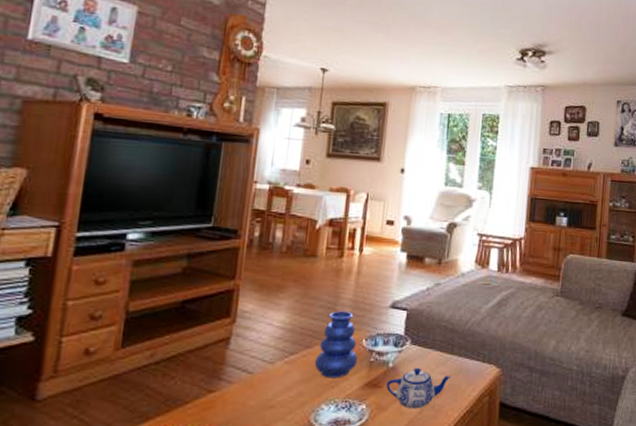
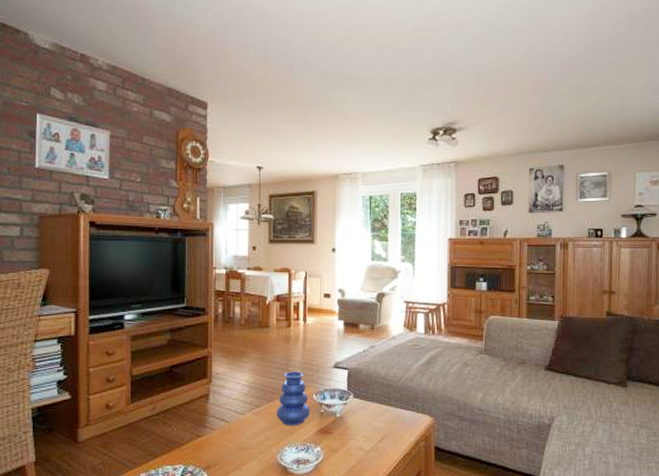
teapot: present [386,367,452,409] -> none [336,417,391,451]

